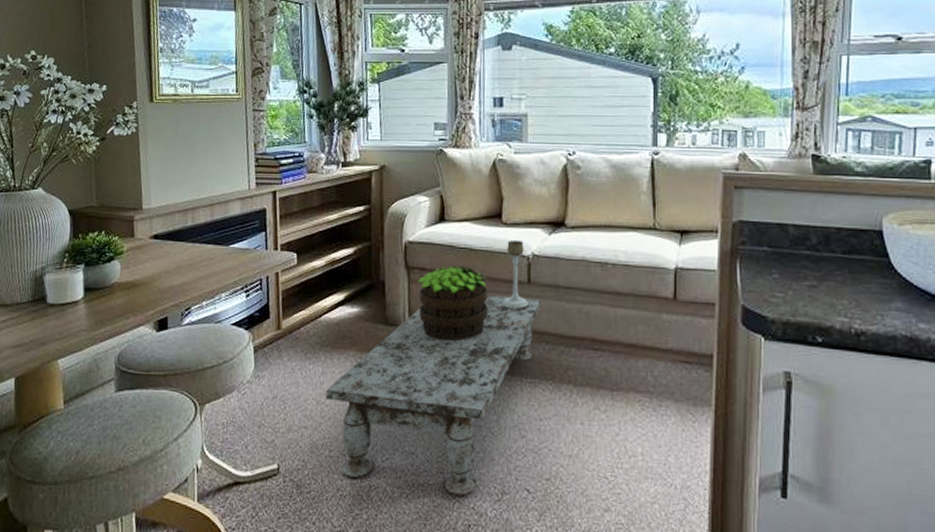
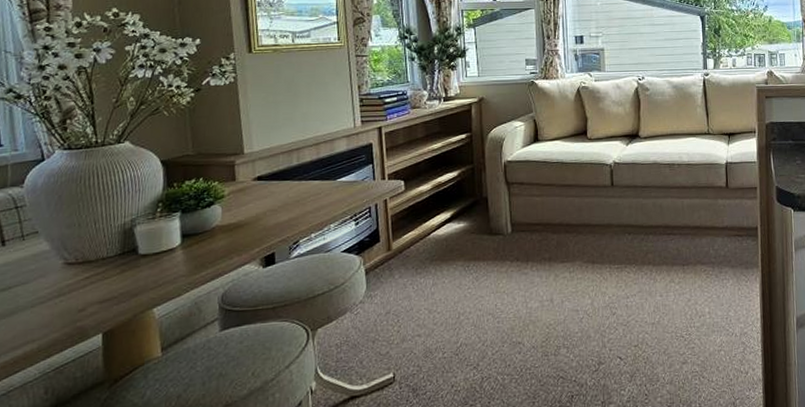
coffee table: present [325,295,542,496] -> none [437,198,624,373]
potted plant: present [418,266,489,341] -> none [518,178,579,242]
candle holder: present [502,239,529,309] -> none [591,151,613,209]

